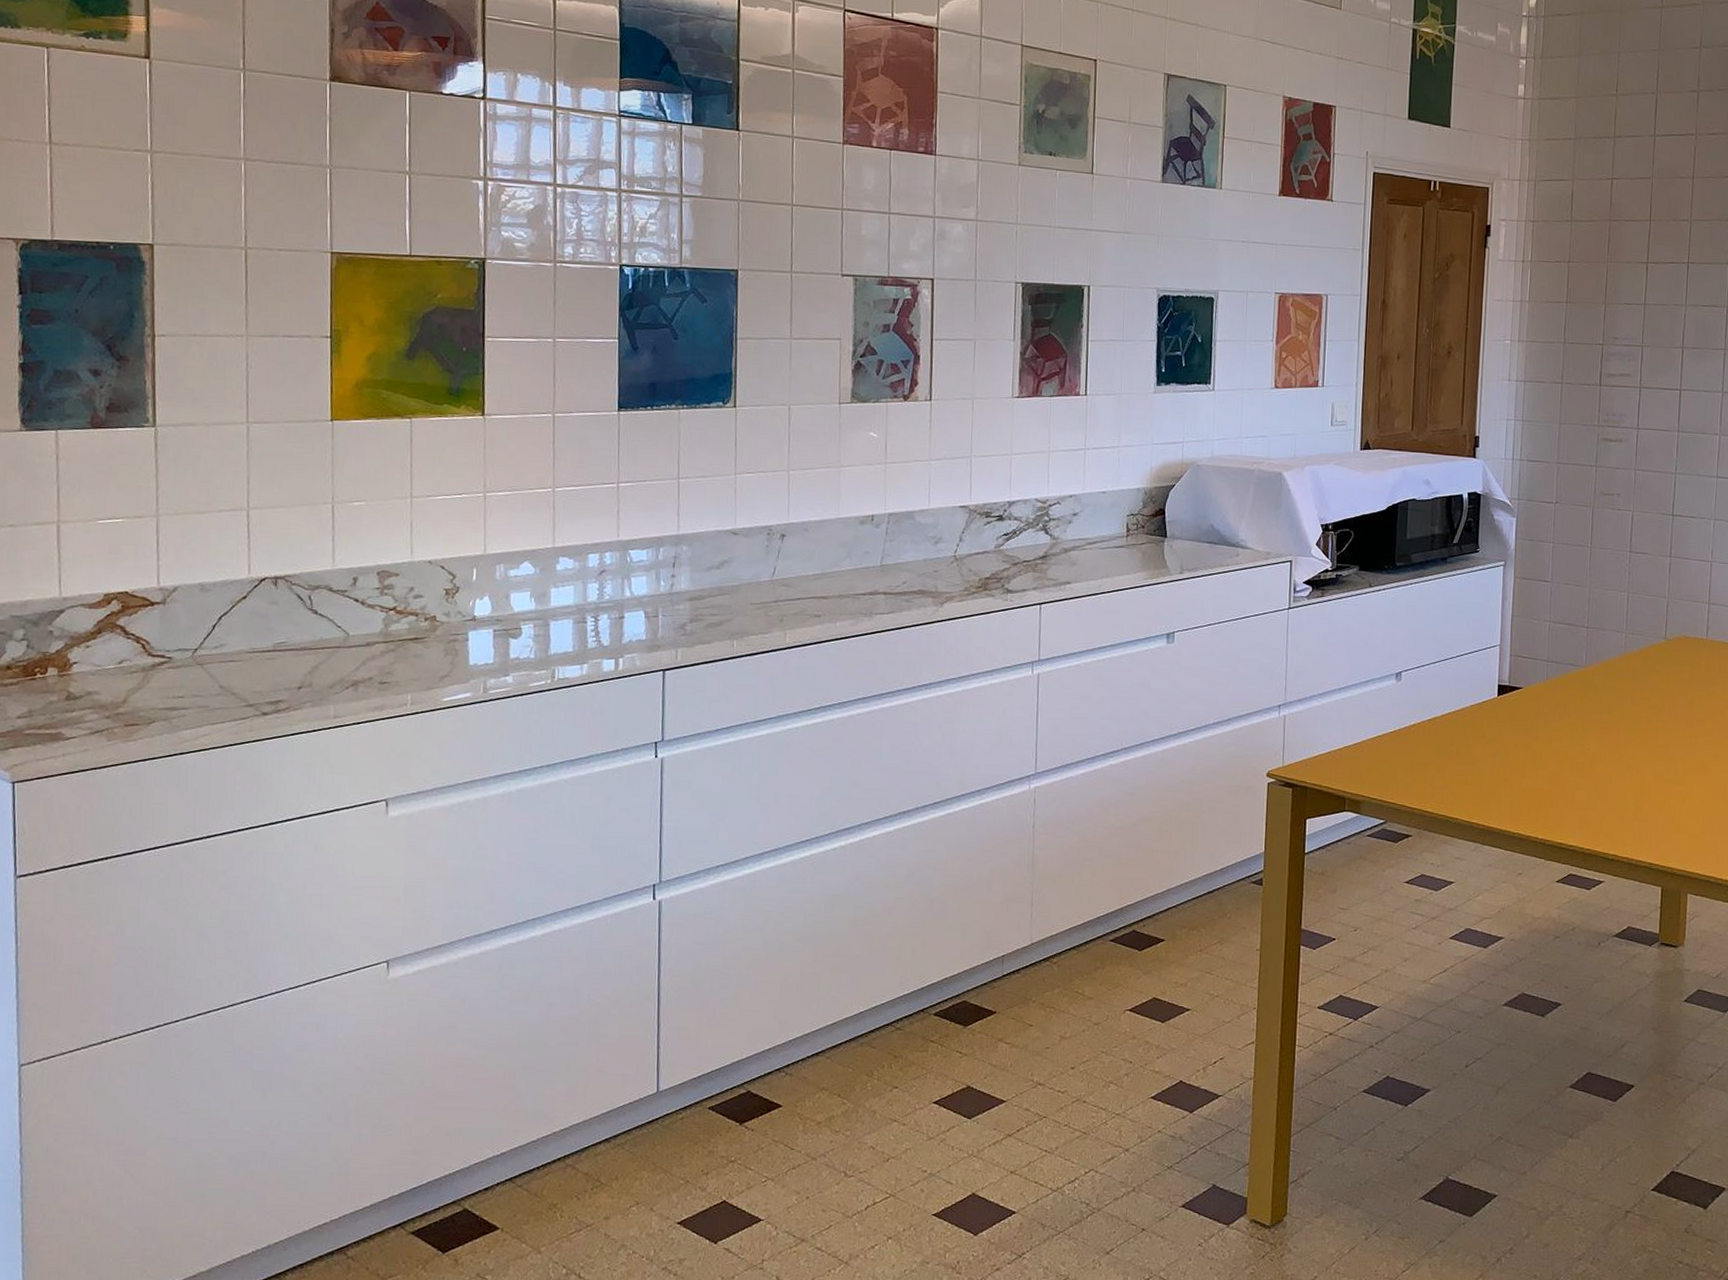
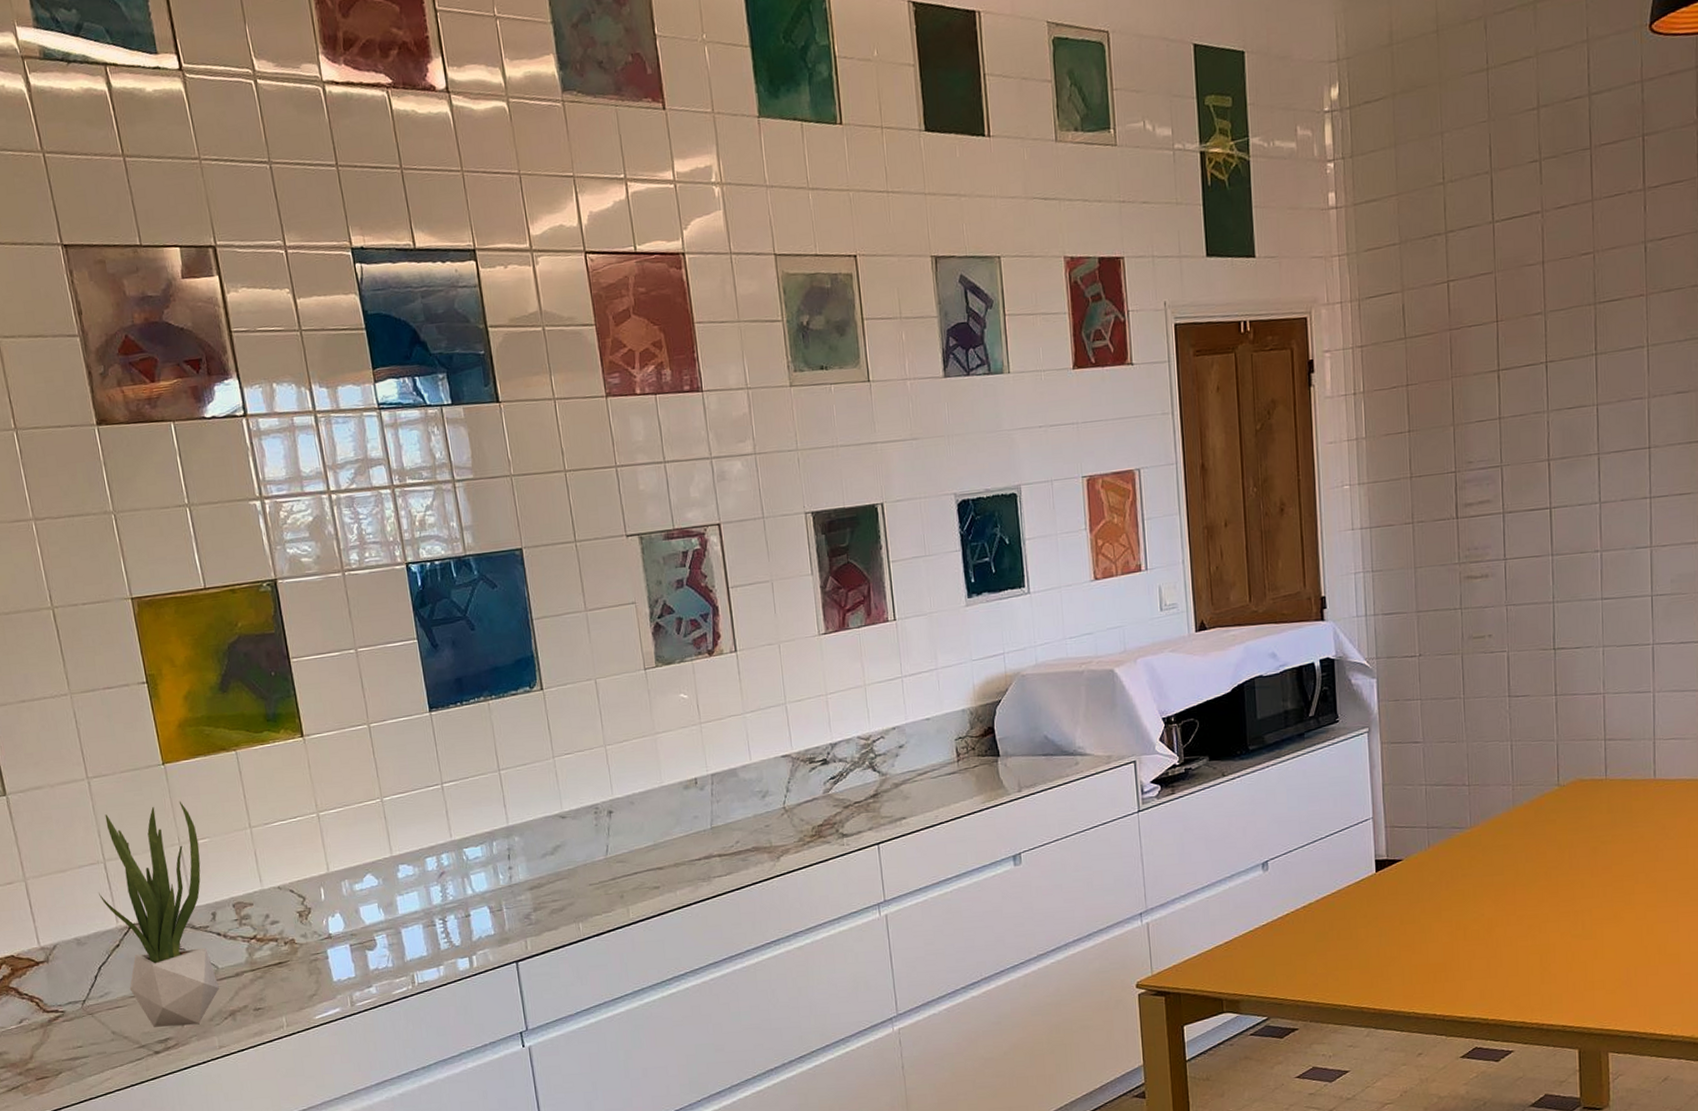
potted plant: none [235,460,354,691] -> present [99,801,219,1027]

